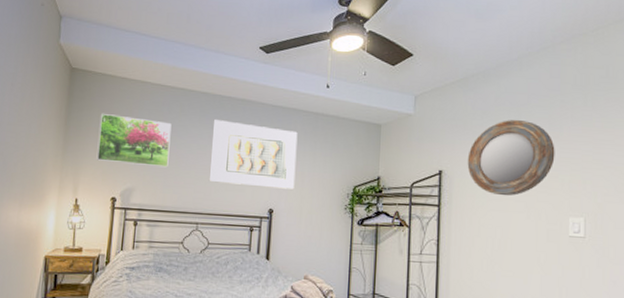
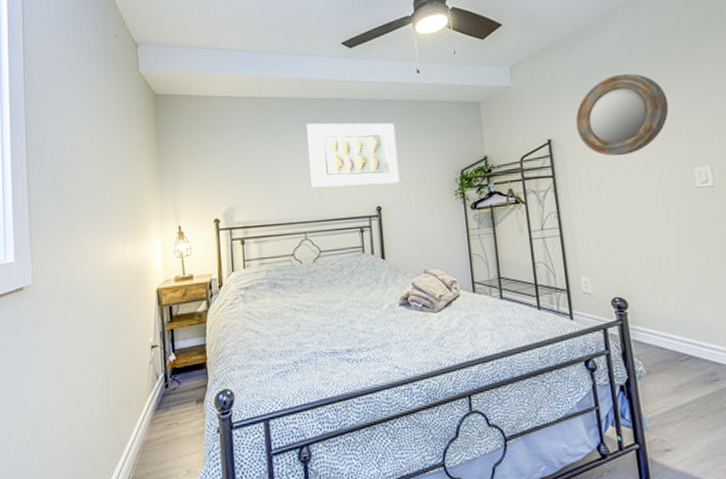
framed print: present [96,113,172,168] -> none [191,134,267,184]

